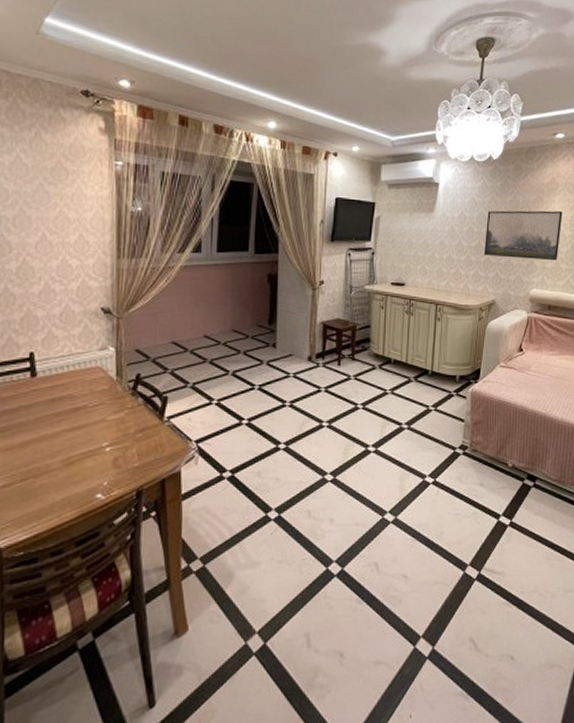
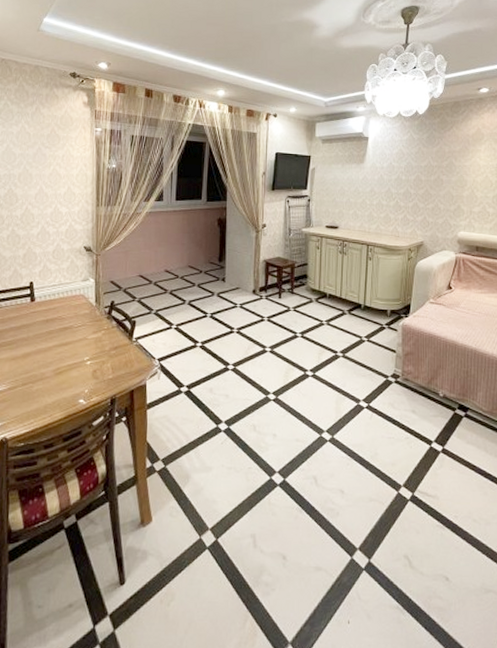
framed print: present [483,210,563,261] -> none [411,159,489,206]

